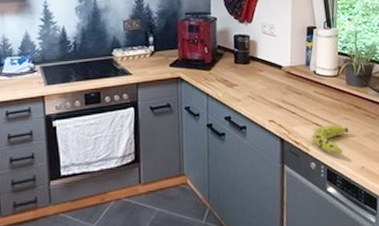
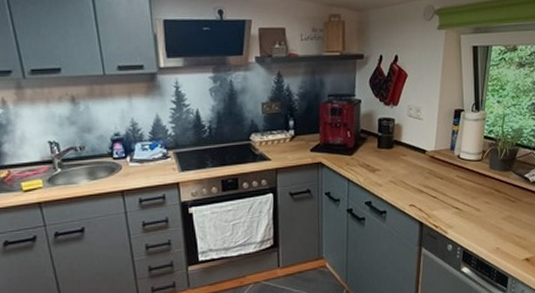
fruit: present [313,124,348,155] -> none [452,208,487,237]

